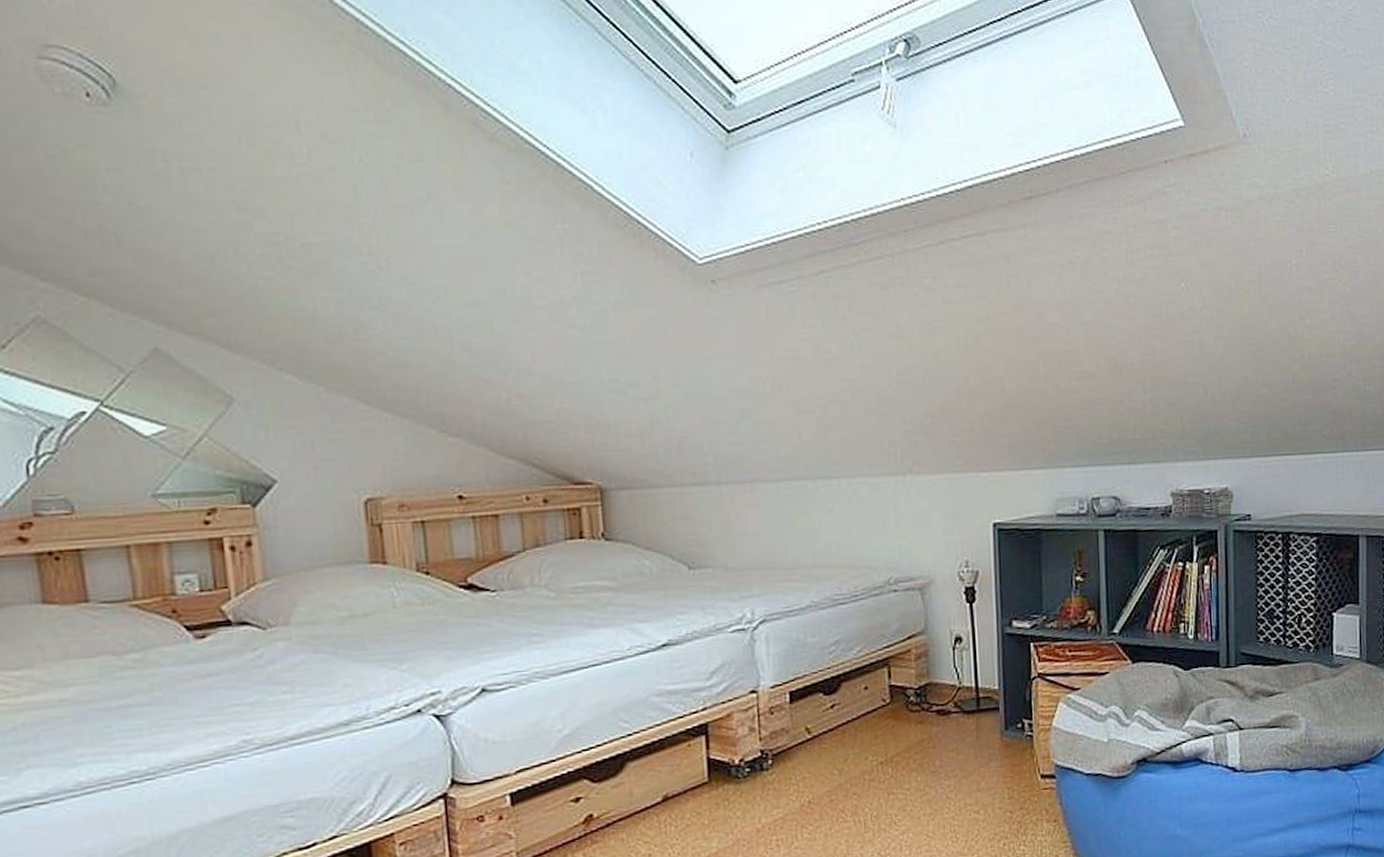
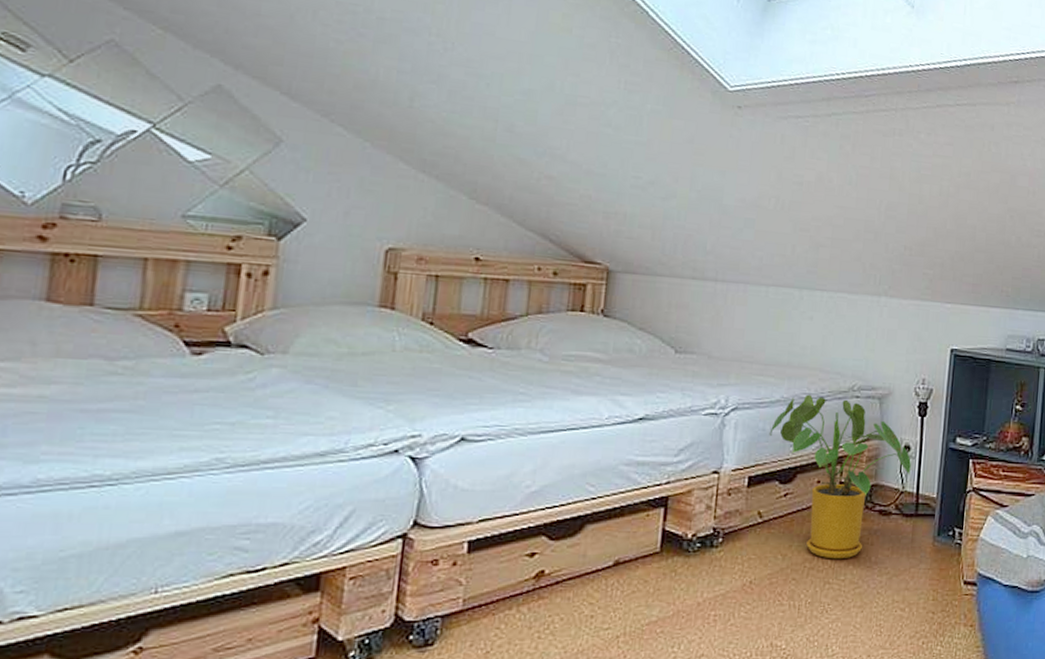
house plant: none [804,595,966,768] -> present [769,394,911,559]

